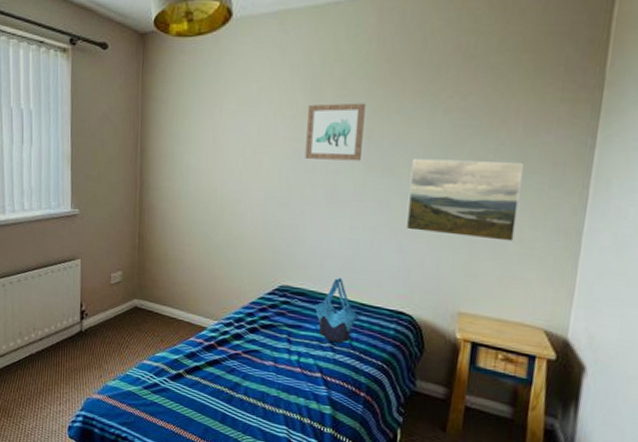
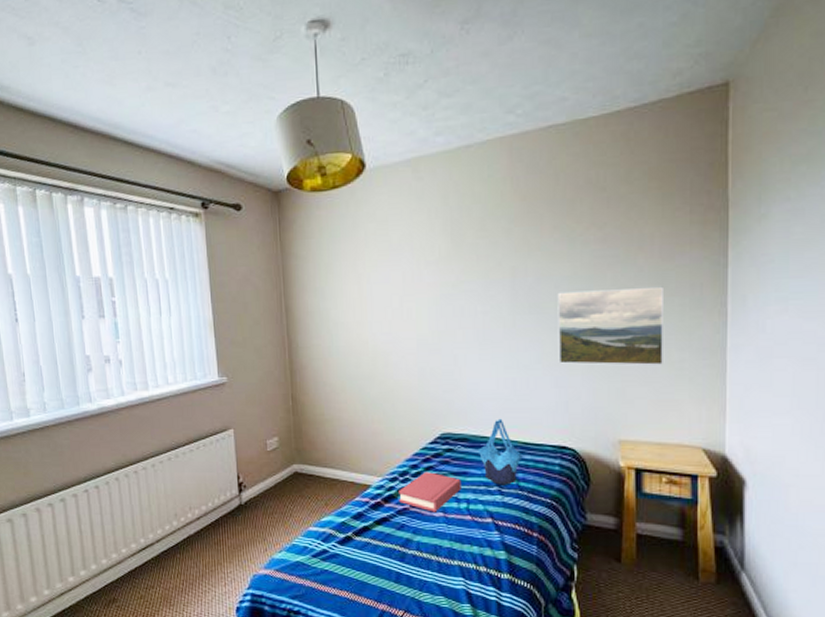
hardback book: none [232,321,295,361] -> present [399,472,462,512]
wall art: present [305,103,366,161] -> none [451,242,507,302]

